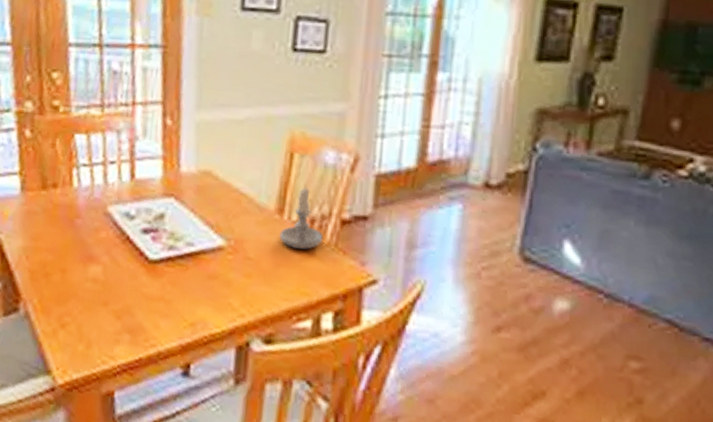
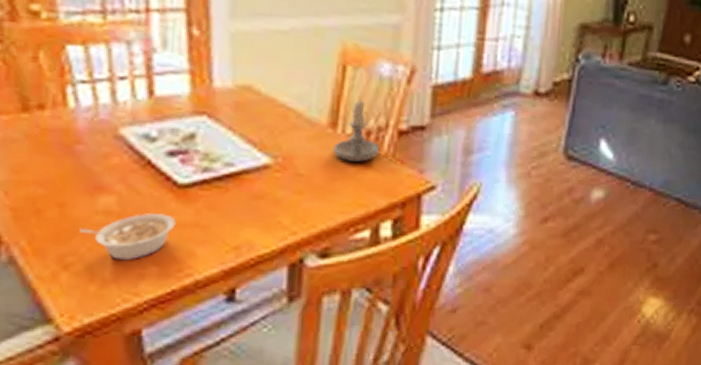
legume: none [74,283,146,327] -> present [79,213,176,261]

